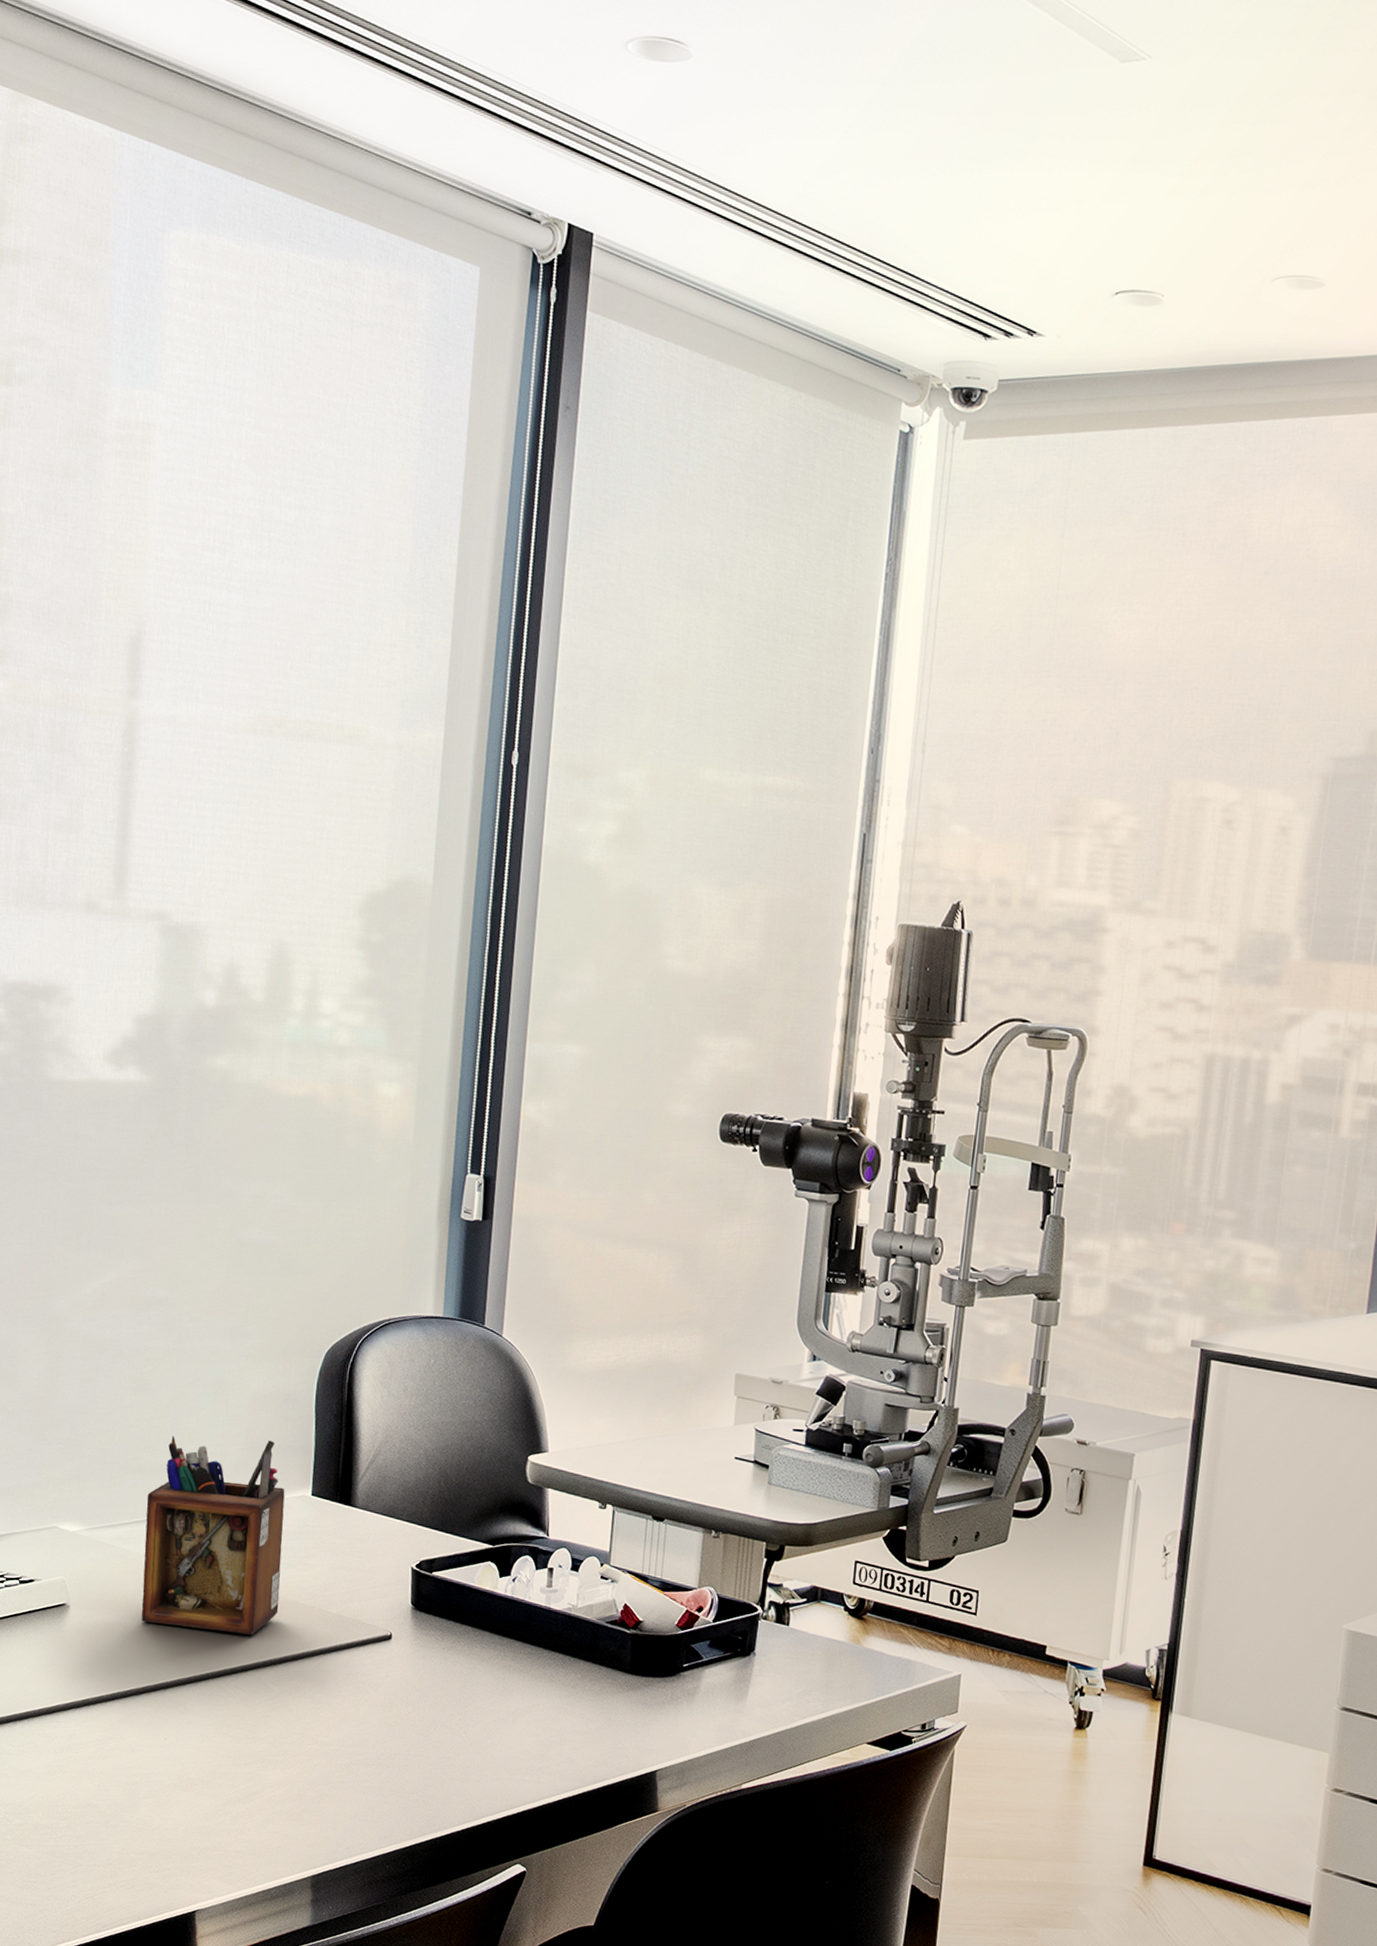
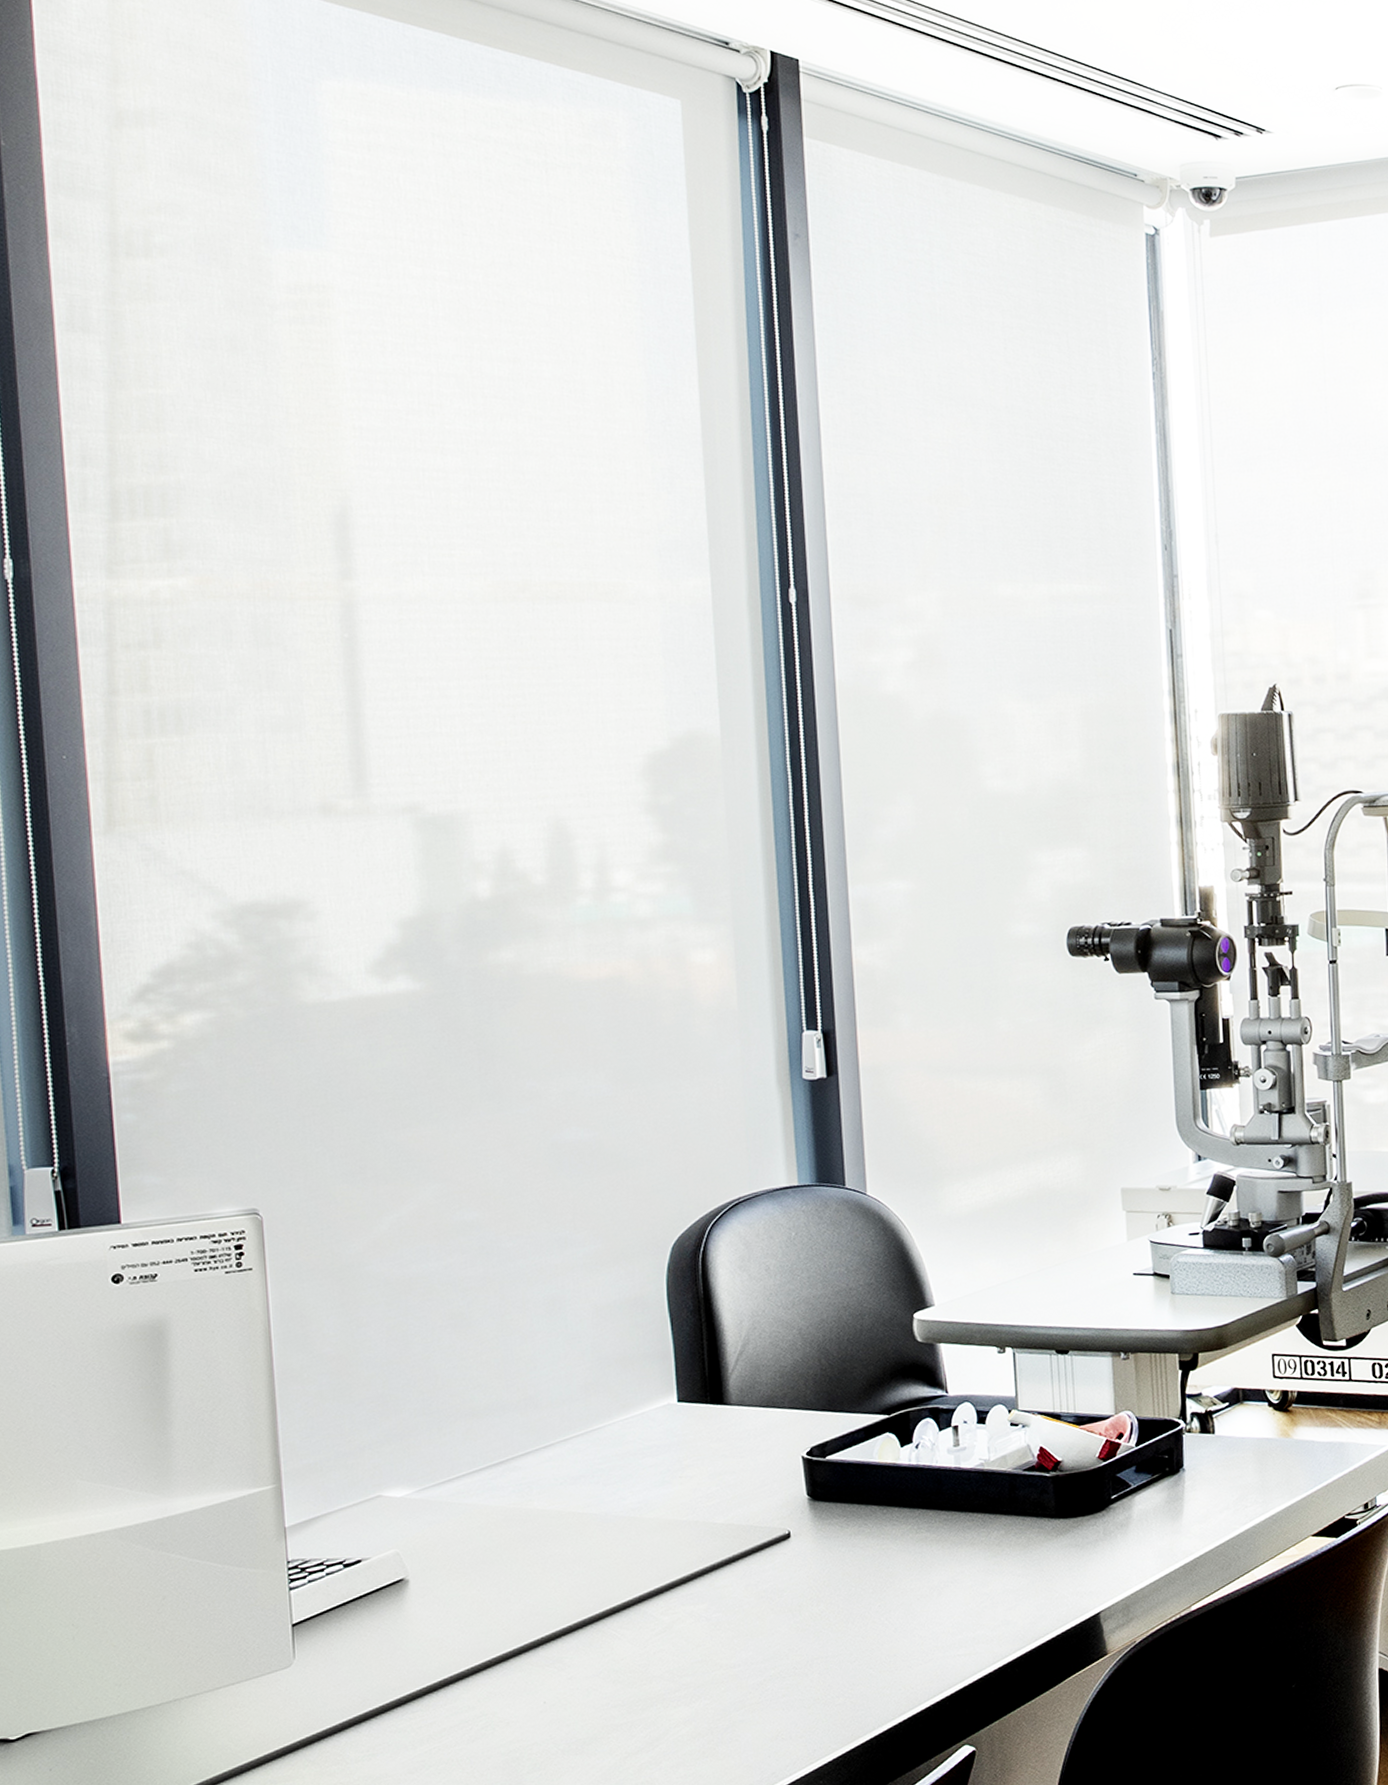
desk organizer: present [141,1436,285,1635] -> none [485,1352,657,1579]

